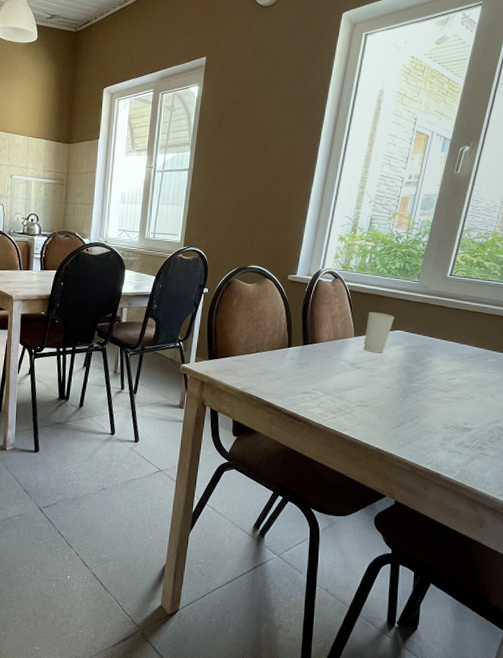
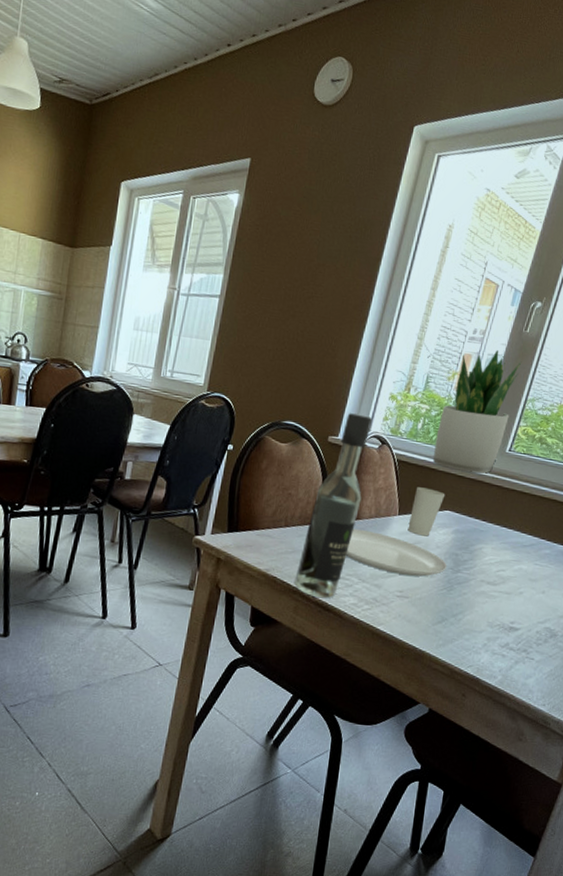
bottle: none [268,255,325,411] -> present [294,413,373,599]
plate: none [310,350,402,388] -> present [345,528,447,577]
planter: none [382,191,456,297] -> present [433,350,522,474]

